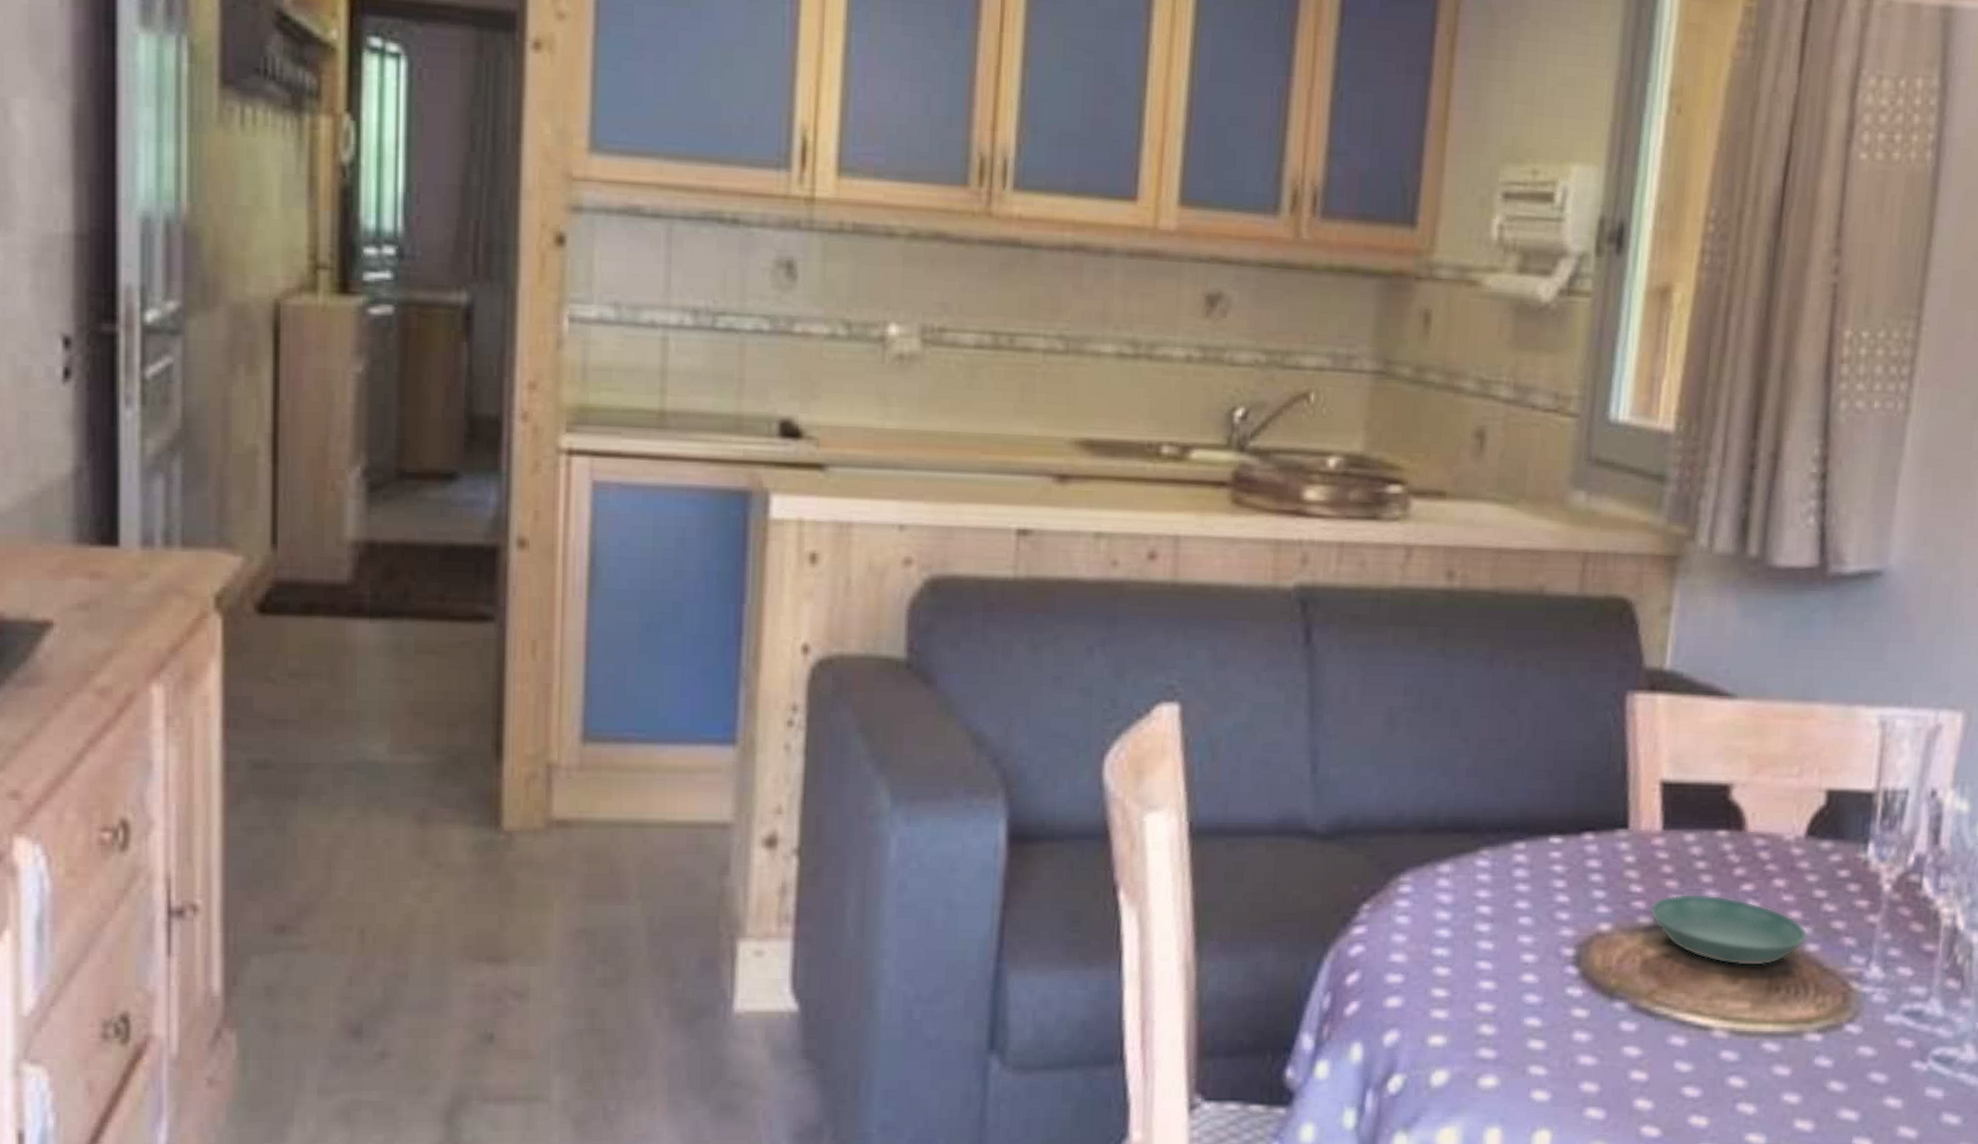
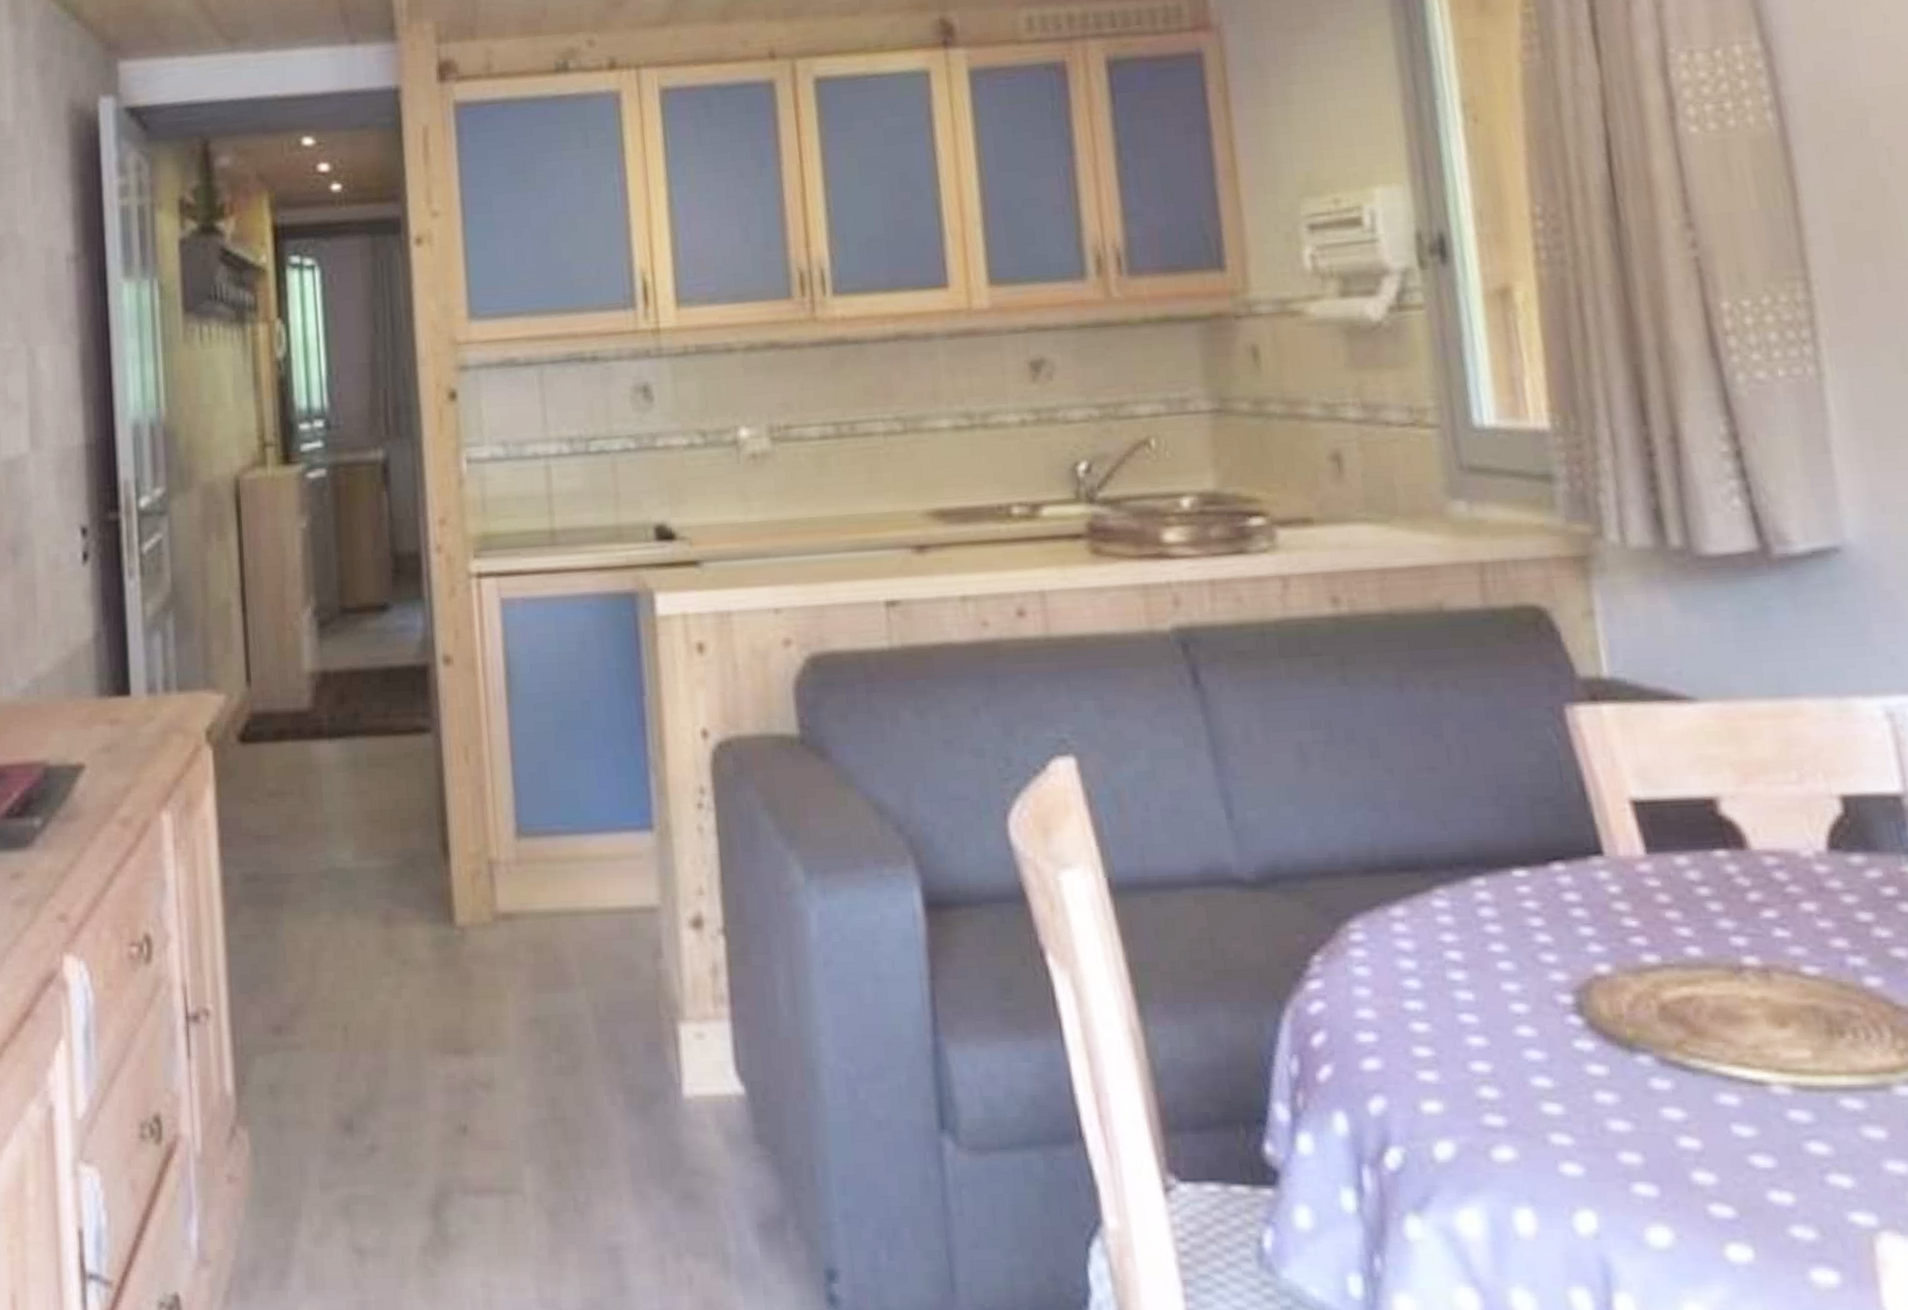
saucer: present [1650,893,1808,967] -> none [1652,924,1864,1008]

